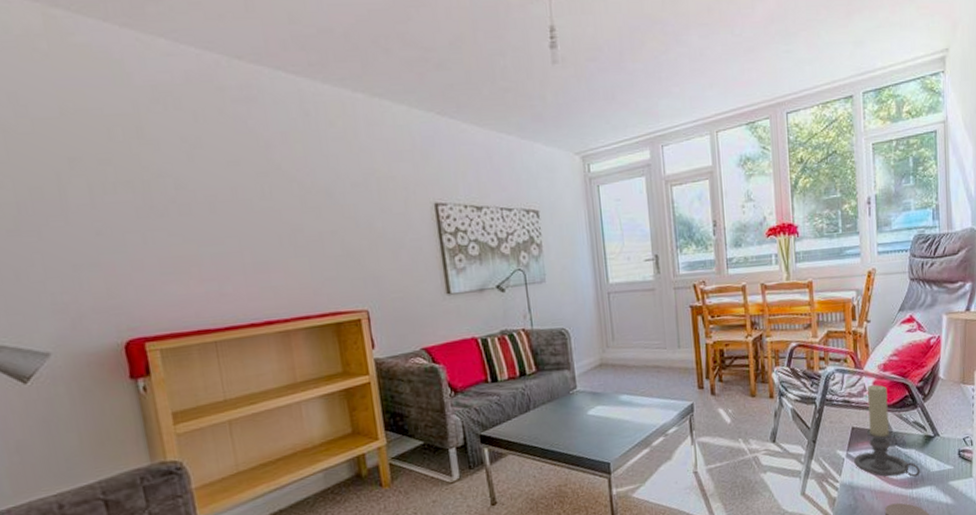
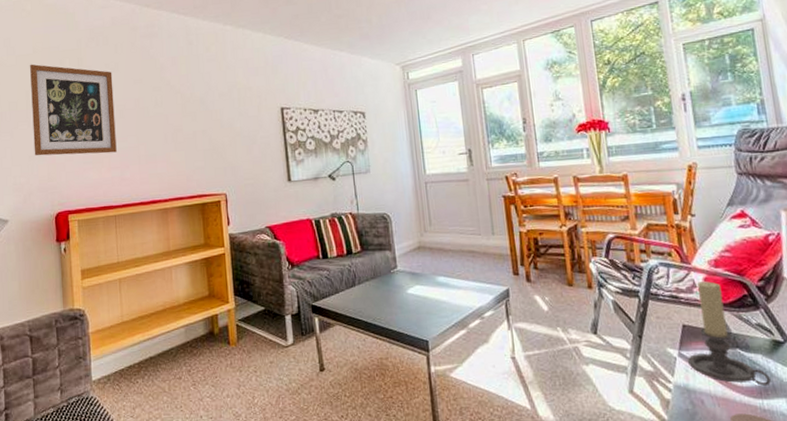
wall art: none [57,132,210,265] -> present [30,64,117,156]

